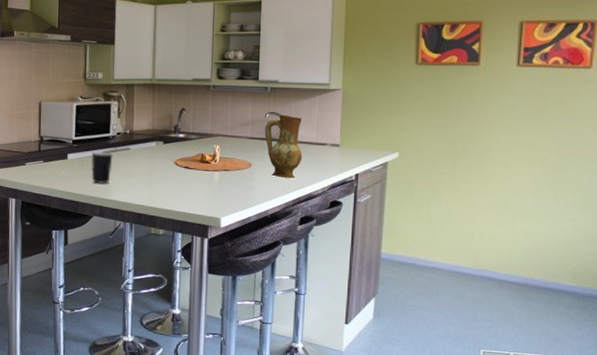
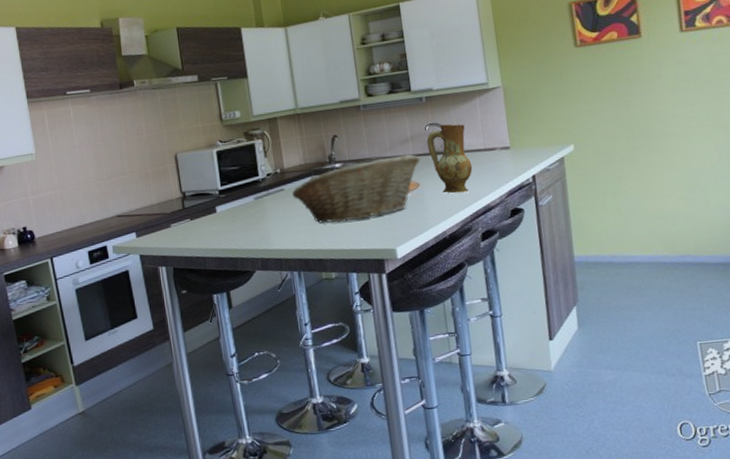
mug: present [91,151,113,184] -> none [242,197,268,234]
fruit basket: none [137,136,256,188] -> present [292,154,420,224]

